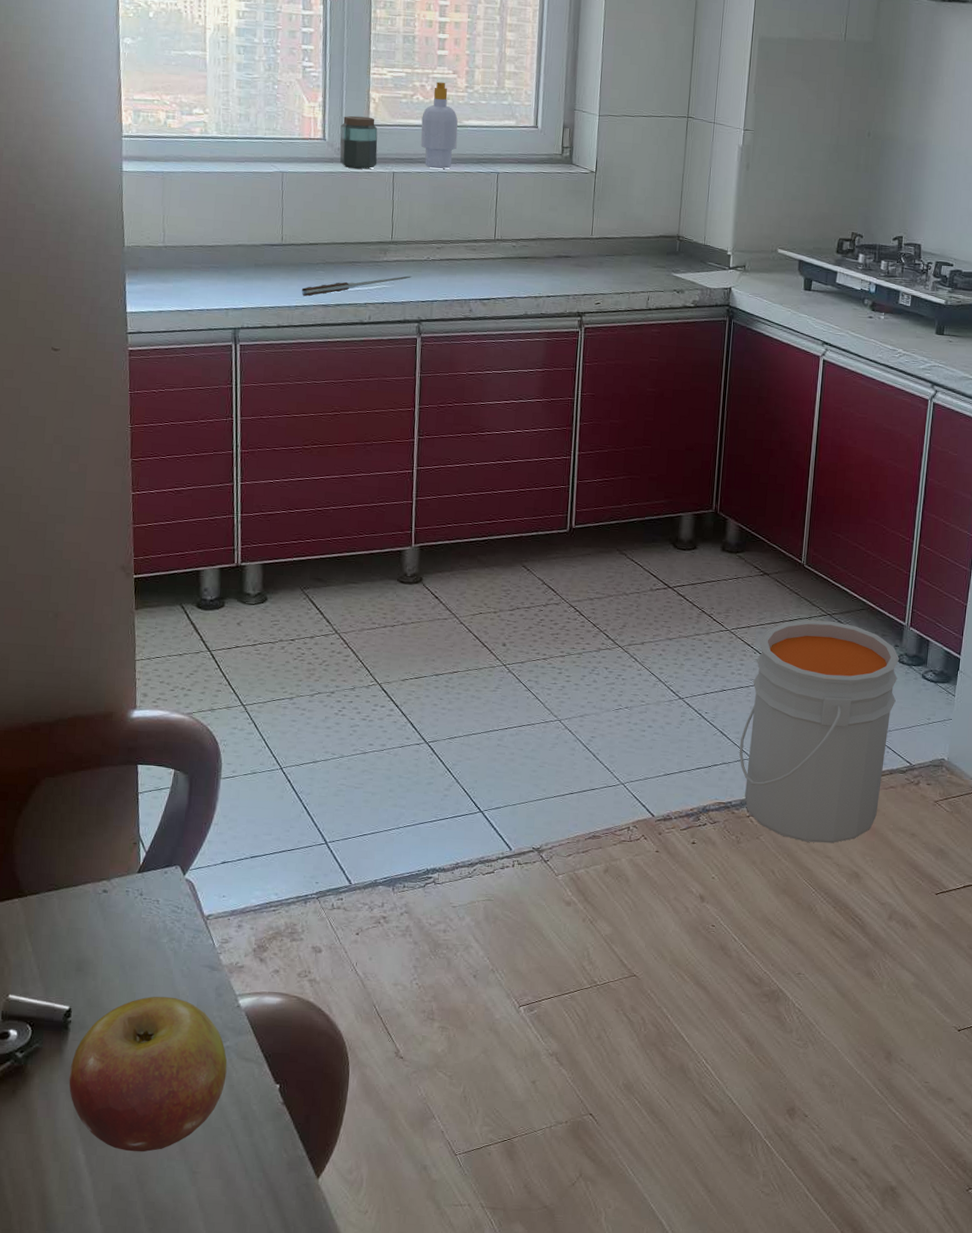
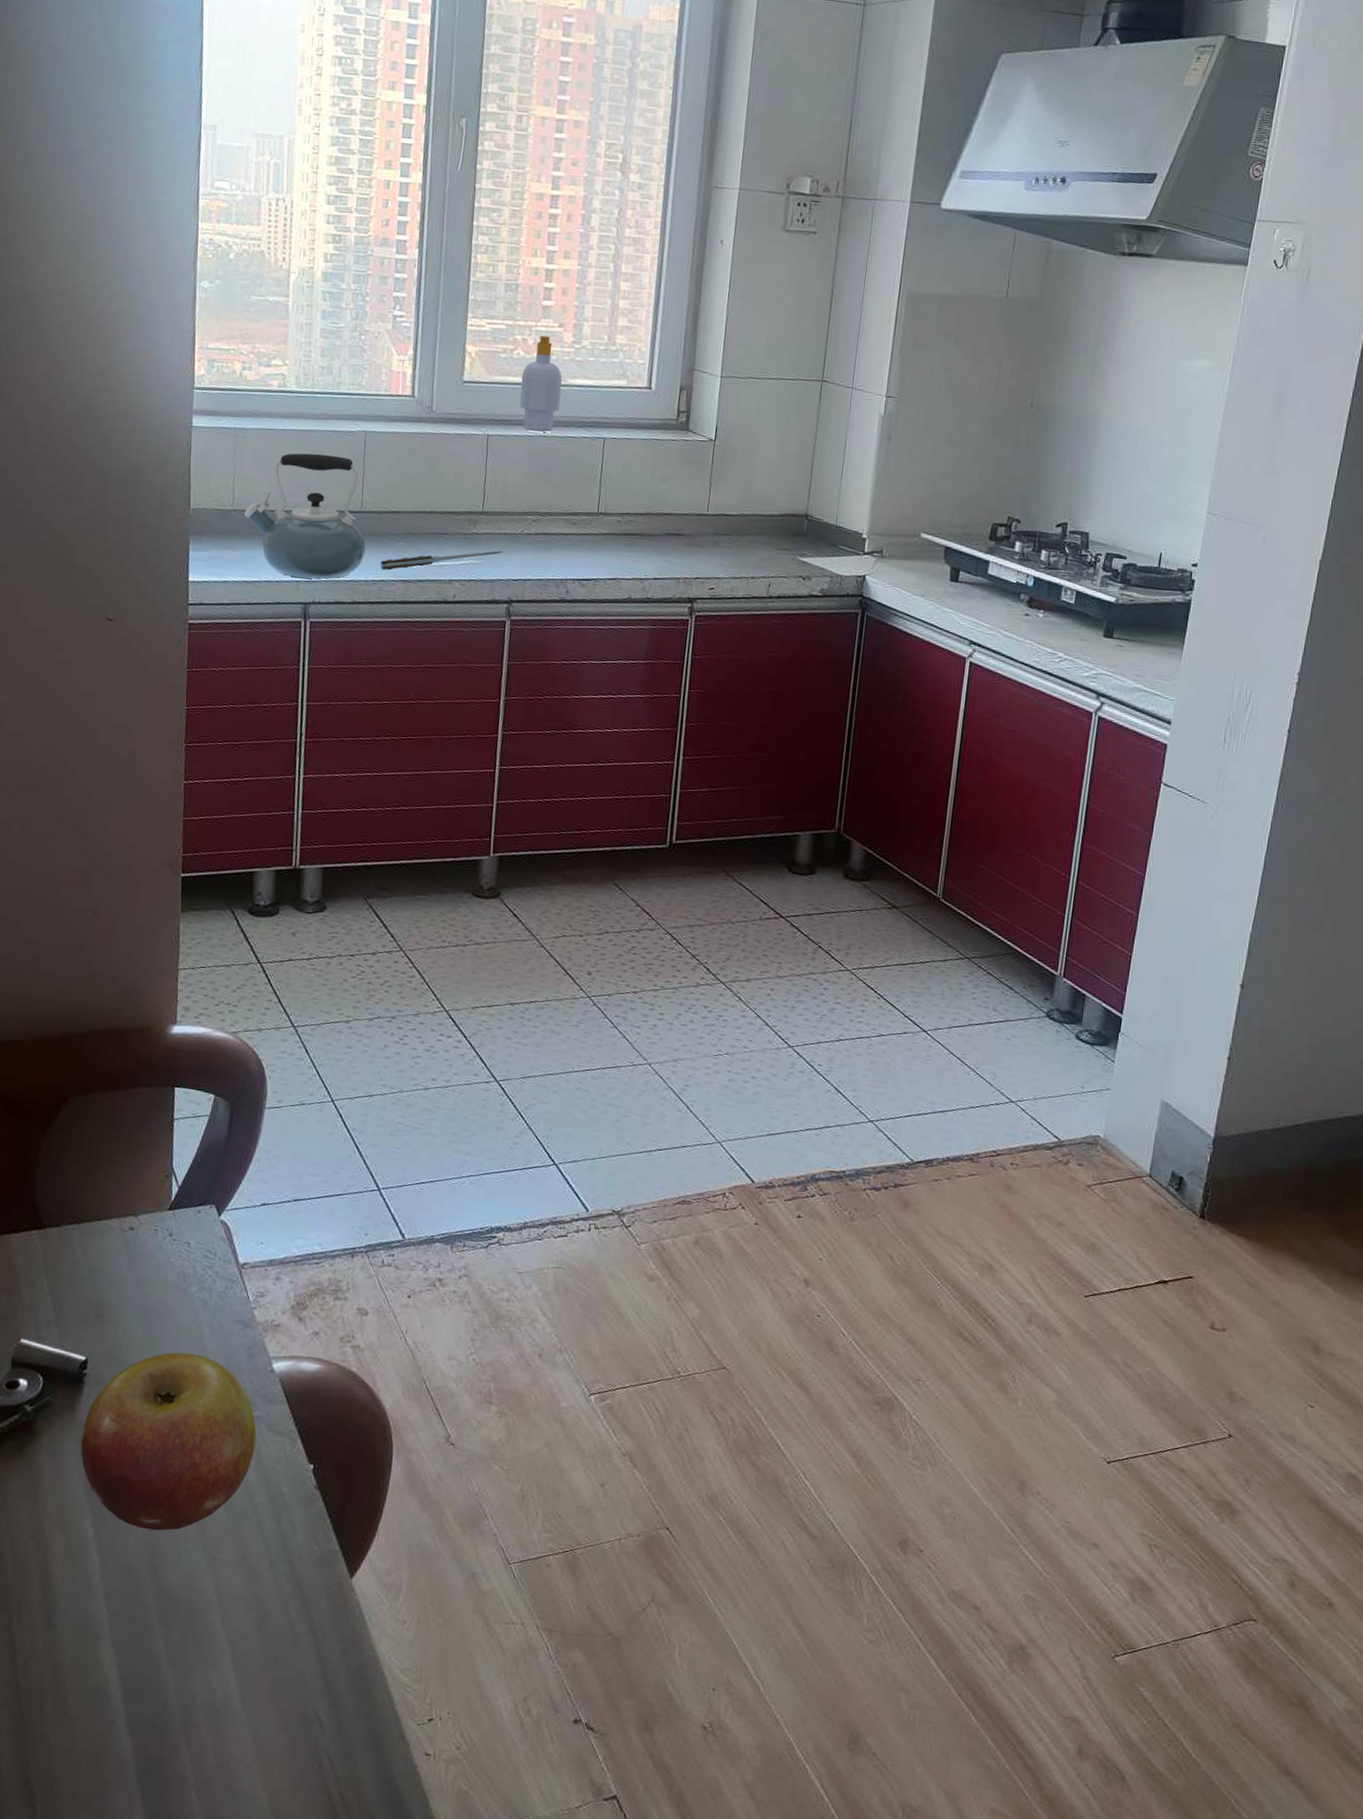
kettle: none [174,193,288,307] -> present [244,453,366,580]
peanut butter: present [339,115,378,169] -> none [429,371,473,431]
bucket: present [739,620,899,844] -> none [855,962,1049,1228]

